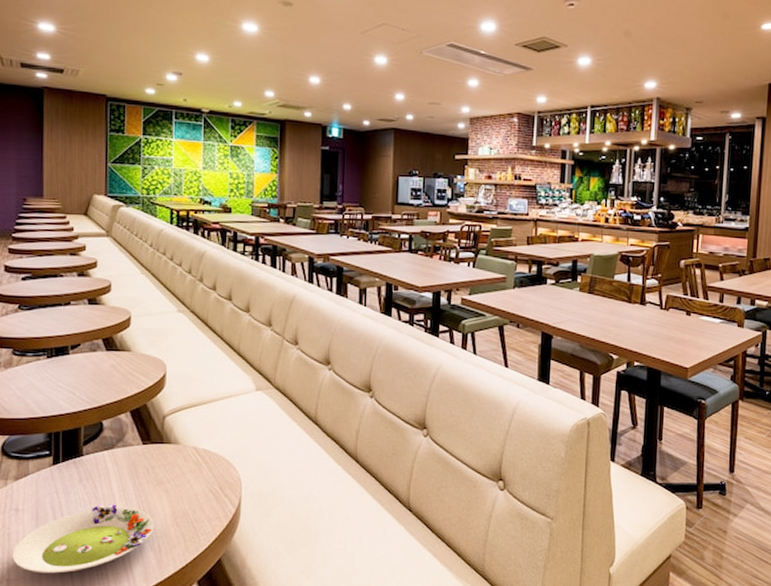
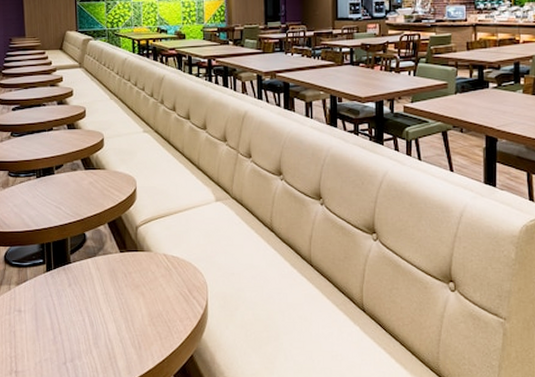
salad plate: present [12,504,154,574] -> none [18,306,134,367]

